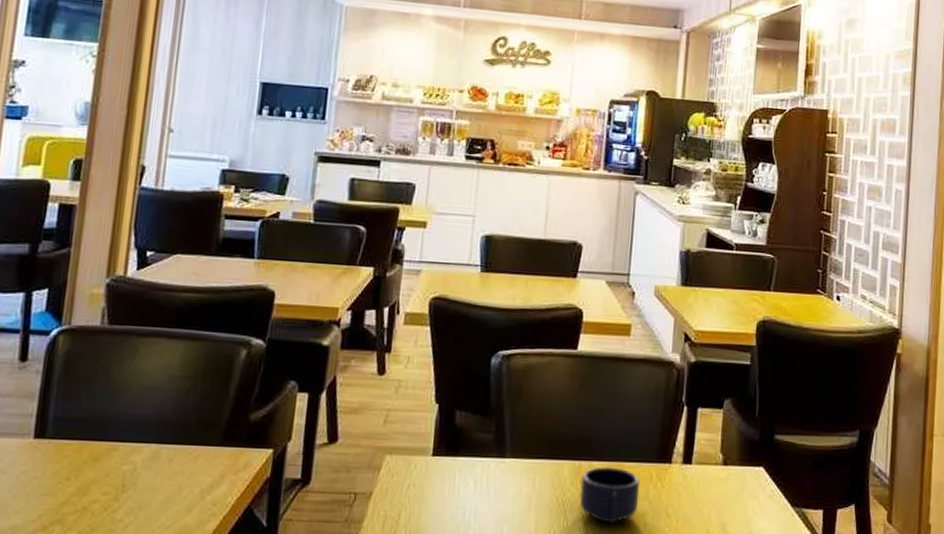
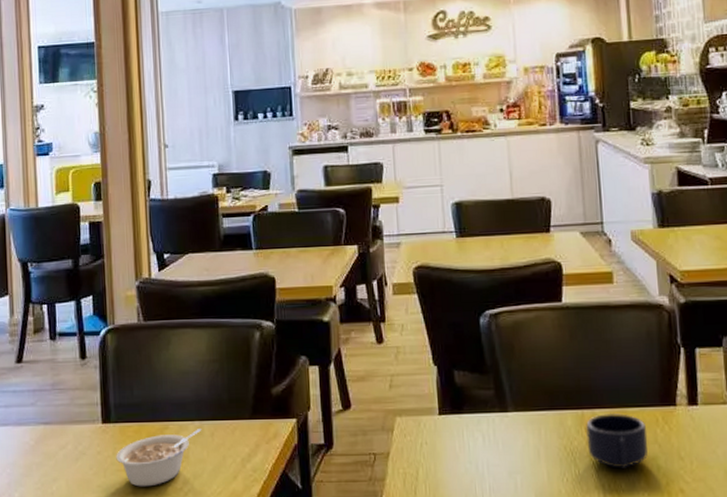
legume: none [44,453,159,516] -> present [116,429,202,487]

